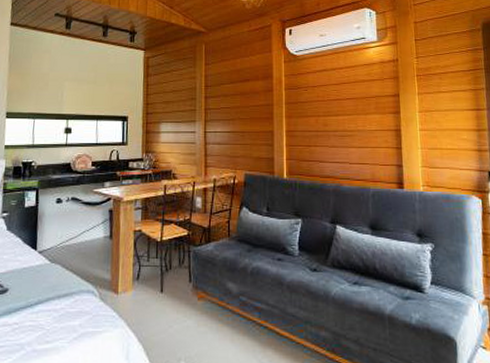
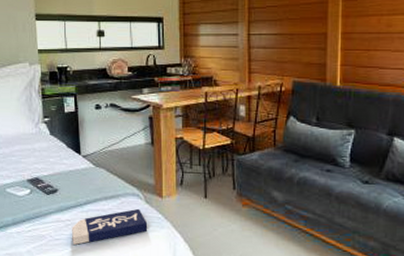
book: none [17,306,101,352] -> present [72,208,148,245]

